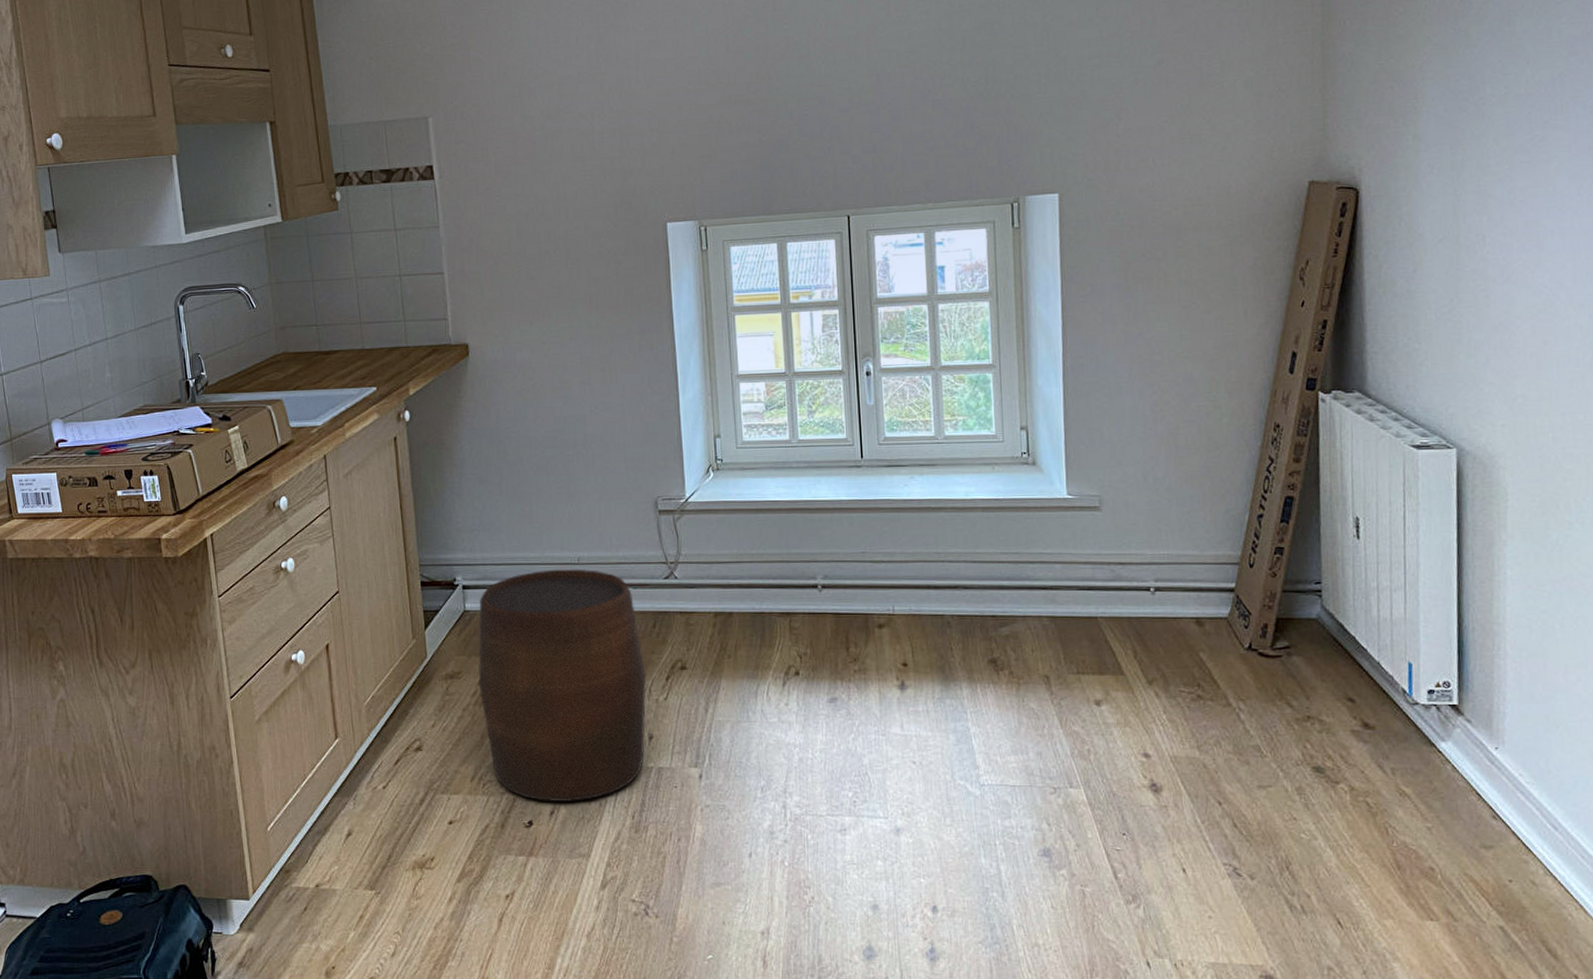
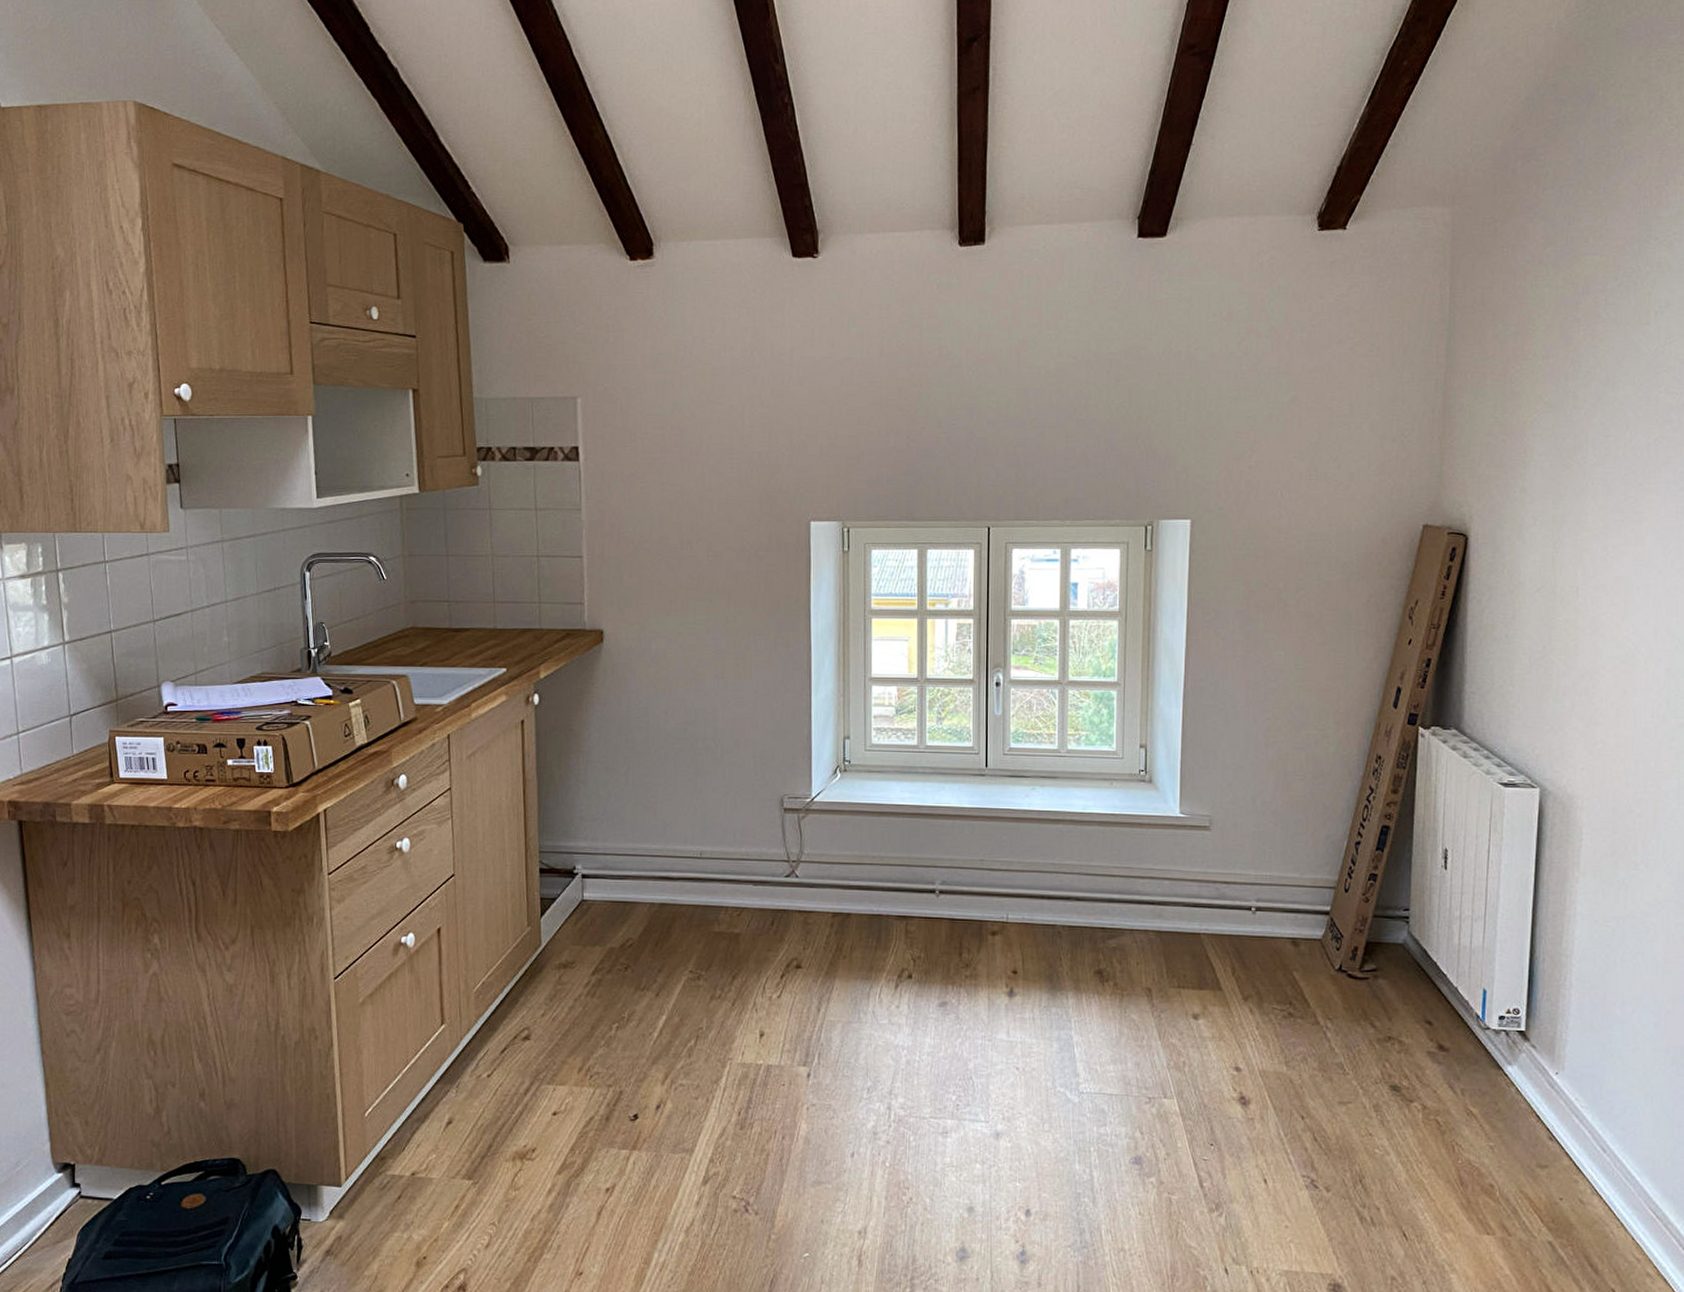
stool: present [478,569,646,803] -> none [592,862,761,1097]

